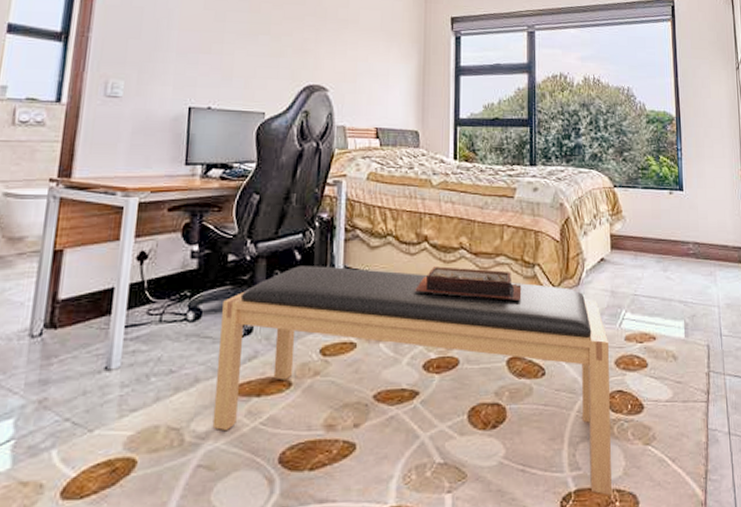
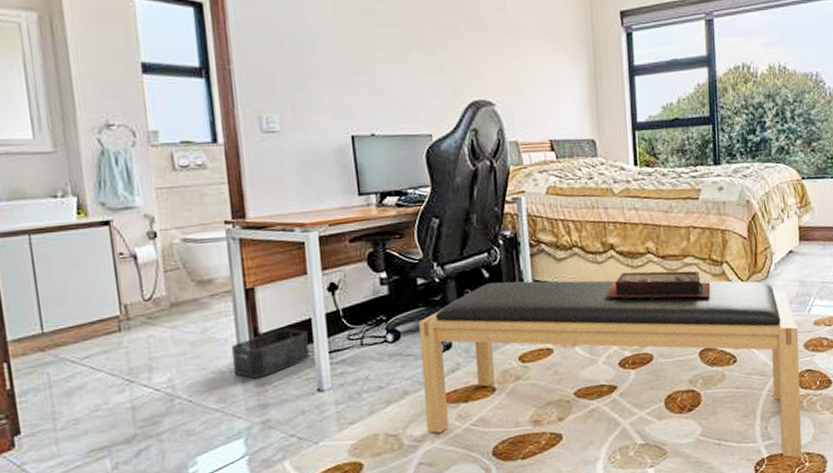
storage bin: none [22,296,107,349] -> present [232,328,310,379]

